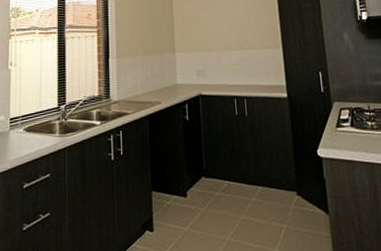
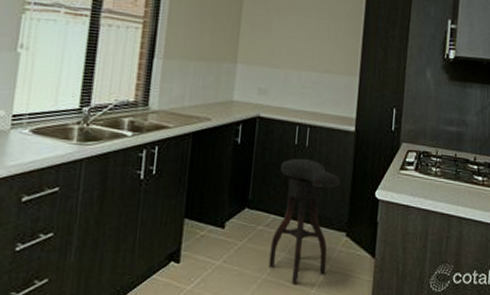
stool: none [226,127,284,245] -> present [268,158,340,284]

